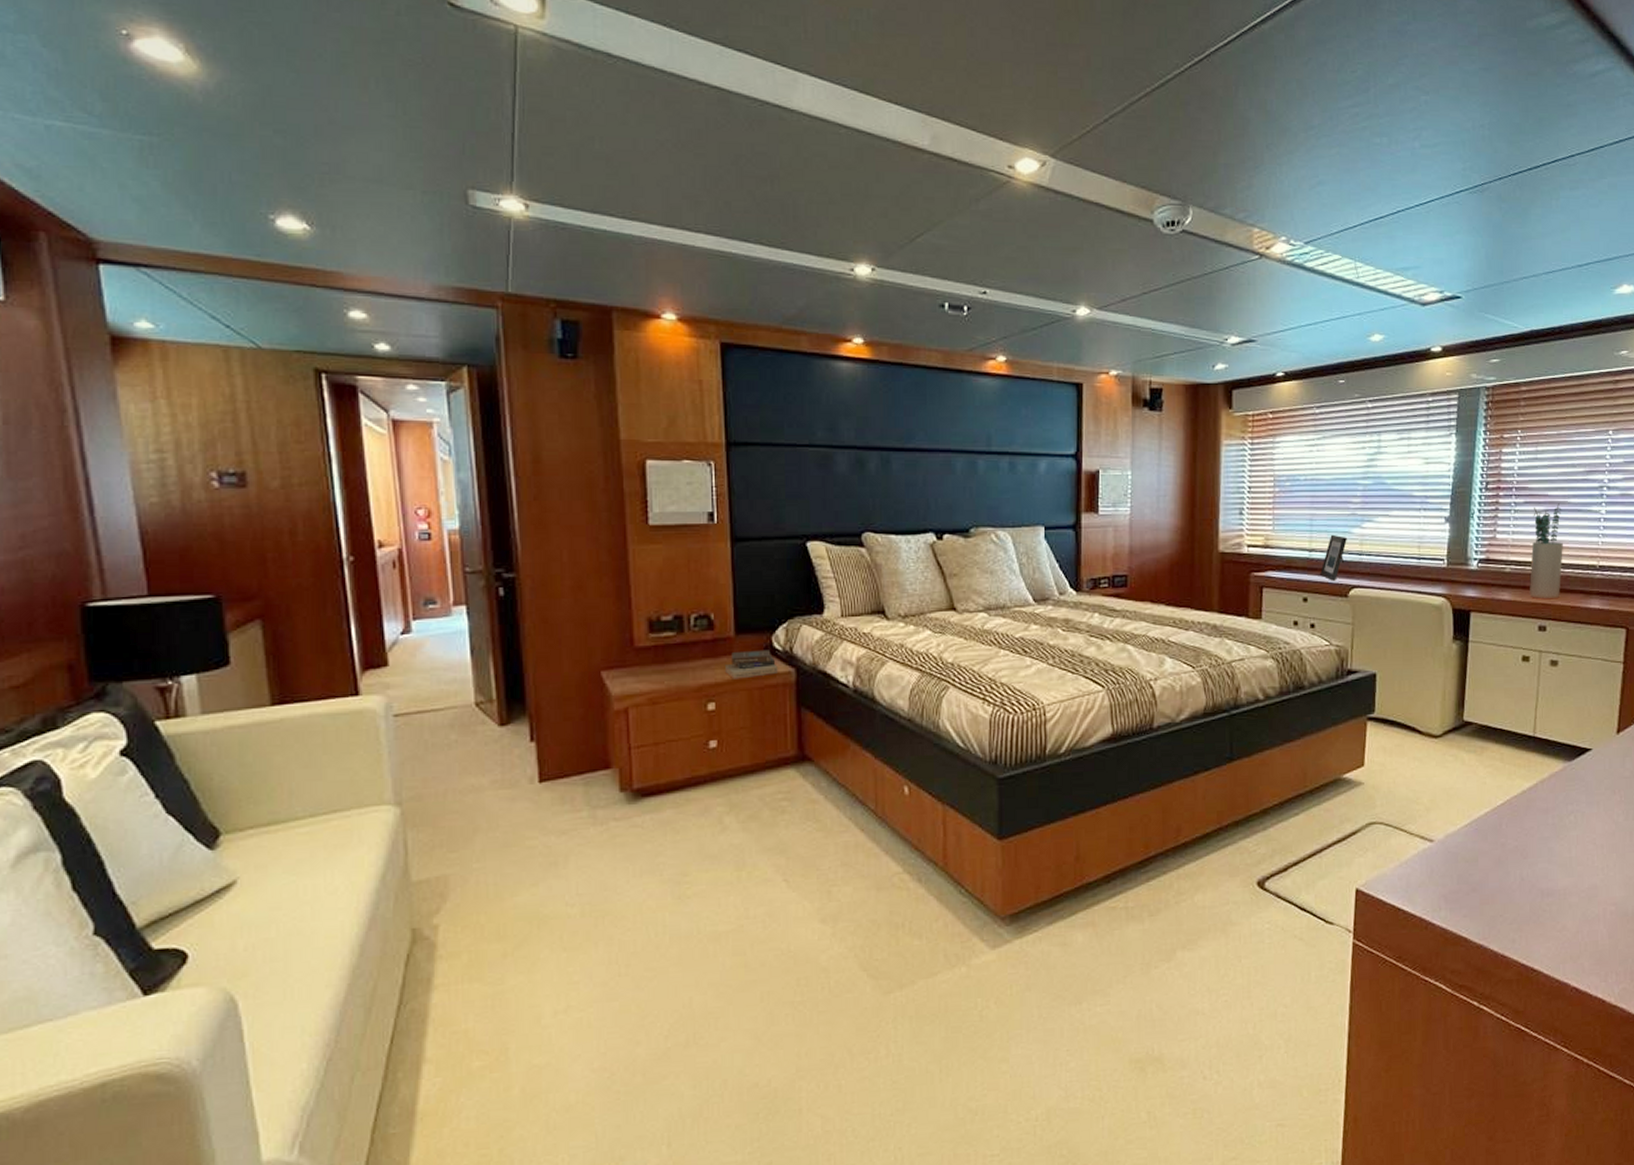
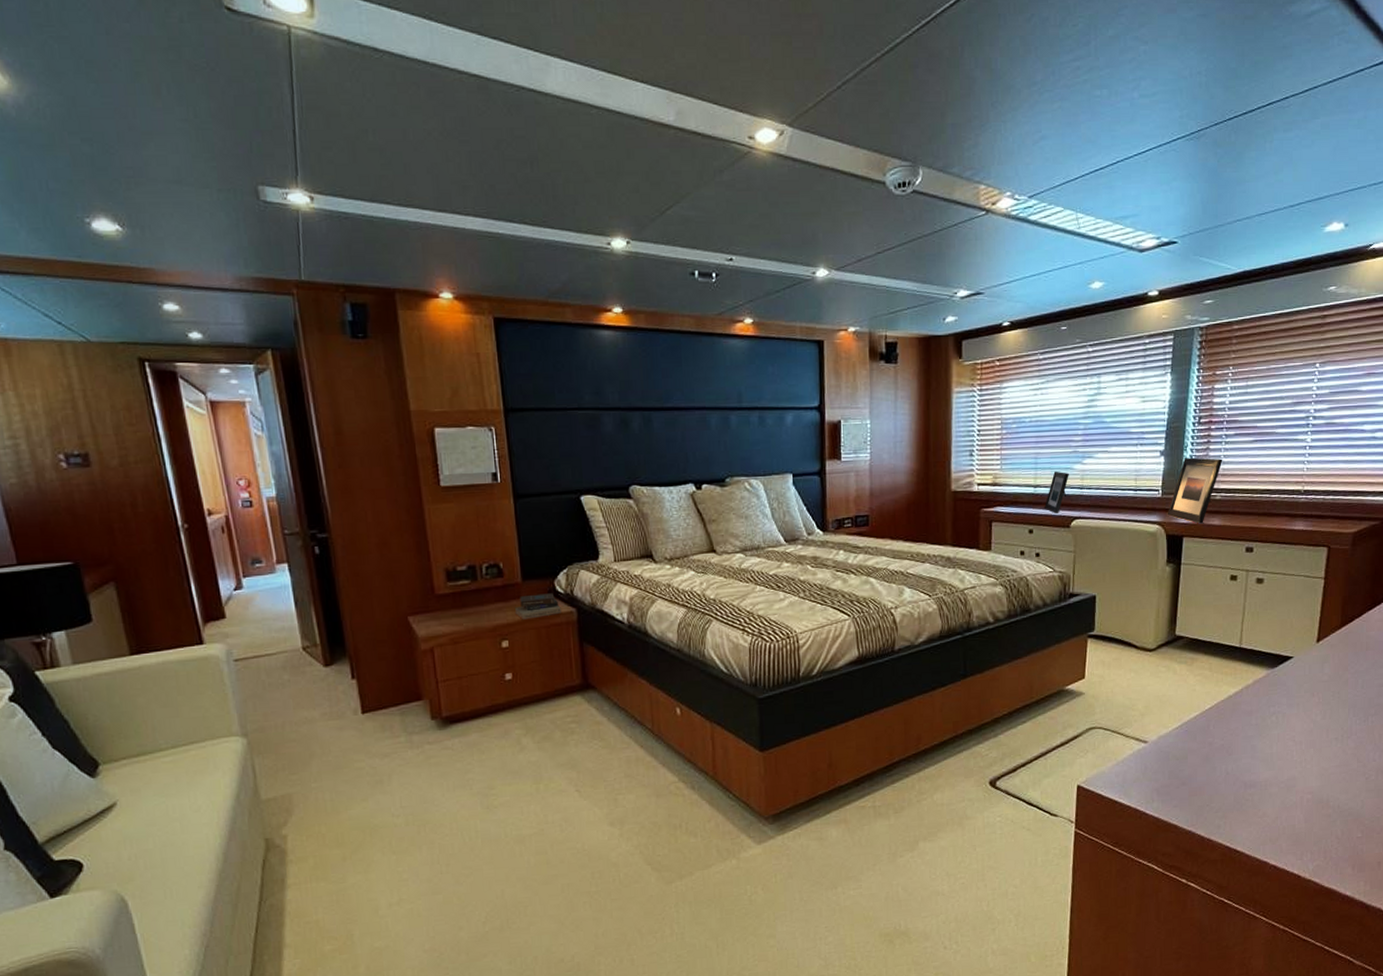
picture frame: none [1453,526,1512,598] -> present [1167,457,1223,524]
vase: present [1530,504,1563,600] -> none [1238,434,1270,523]

